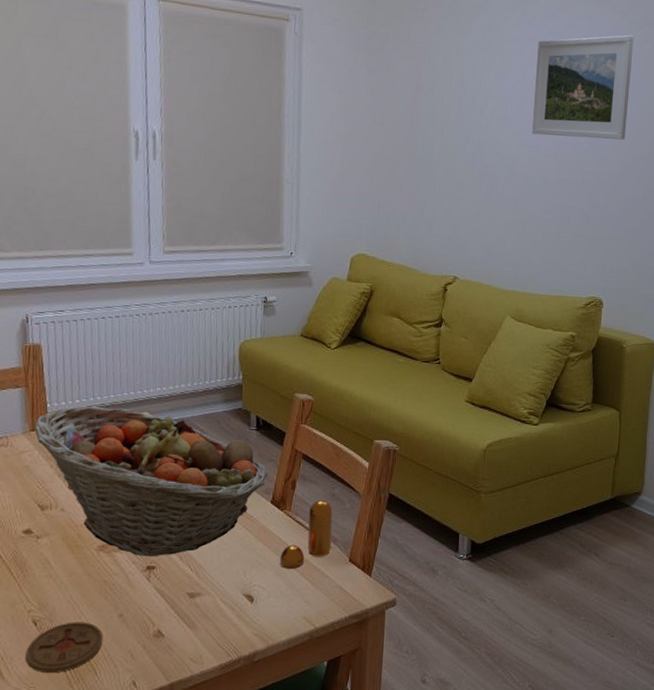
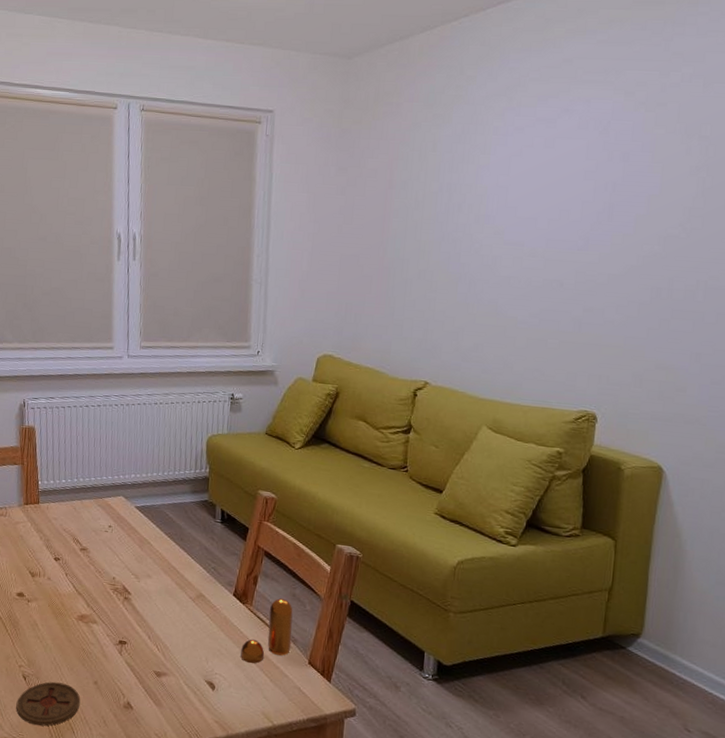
fruit basket: present [34,406,268,557] -> none [28,485,231,633]
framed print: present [531,35,634,140] -> none [515,118,642,236]

